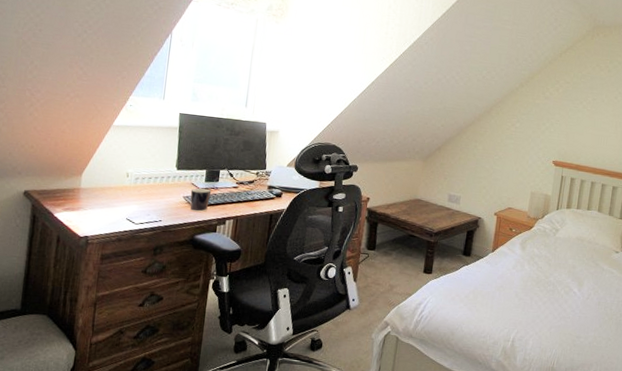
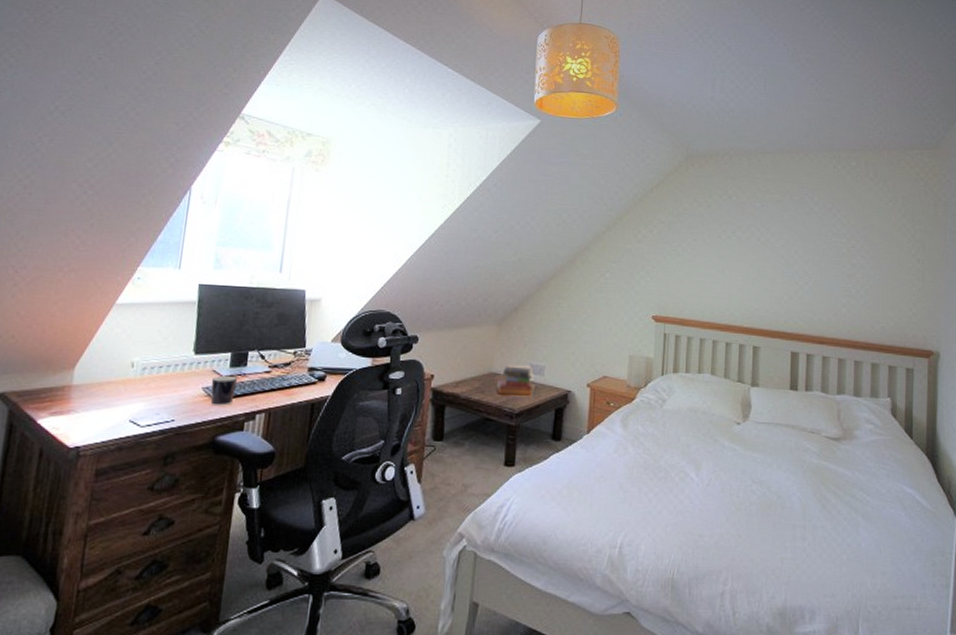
books: none [420,194,450,220] -> present [497,366,533,396]

